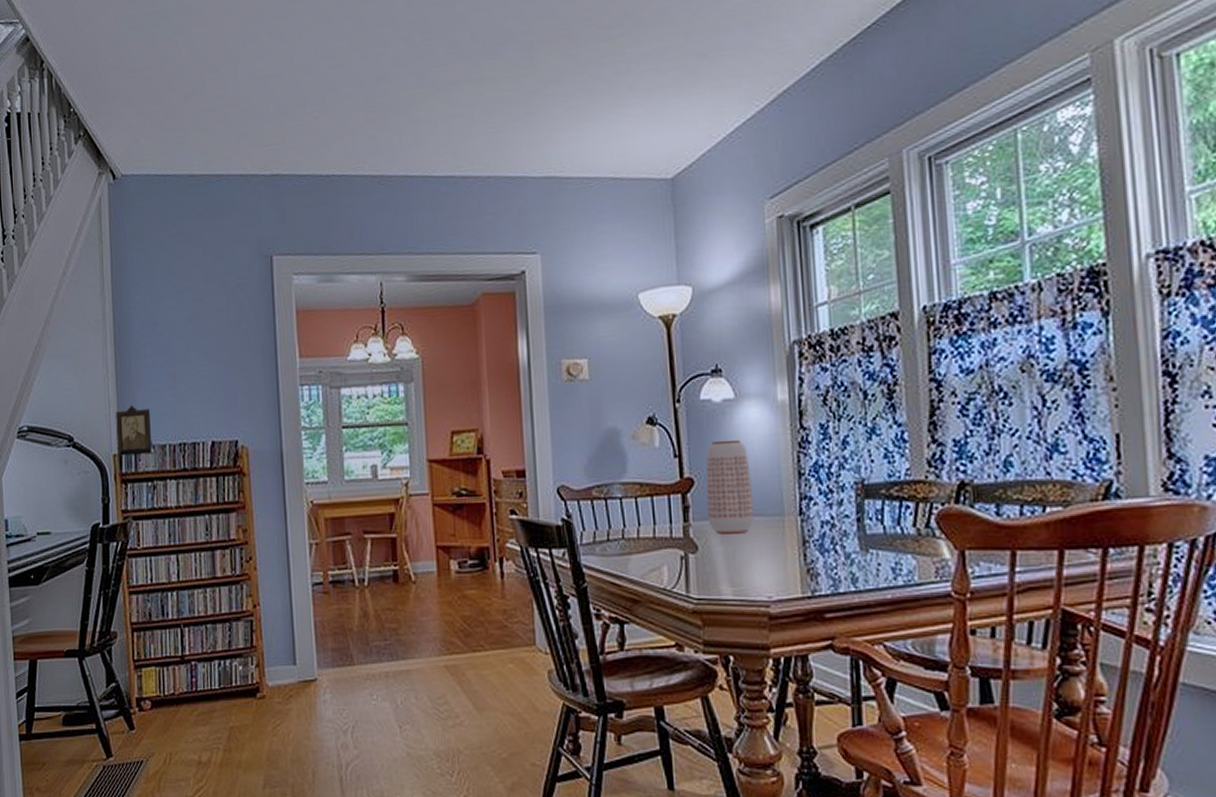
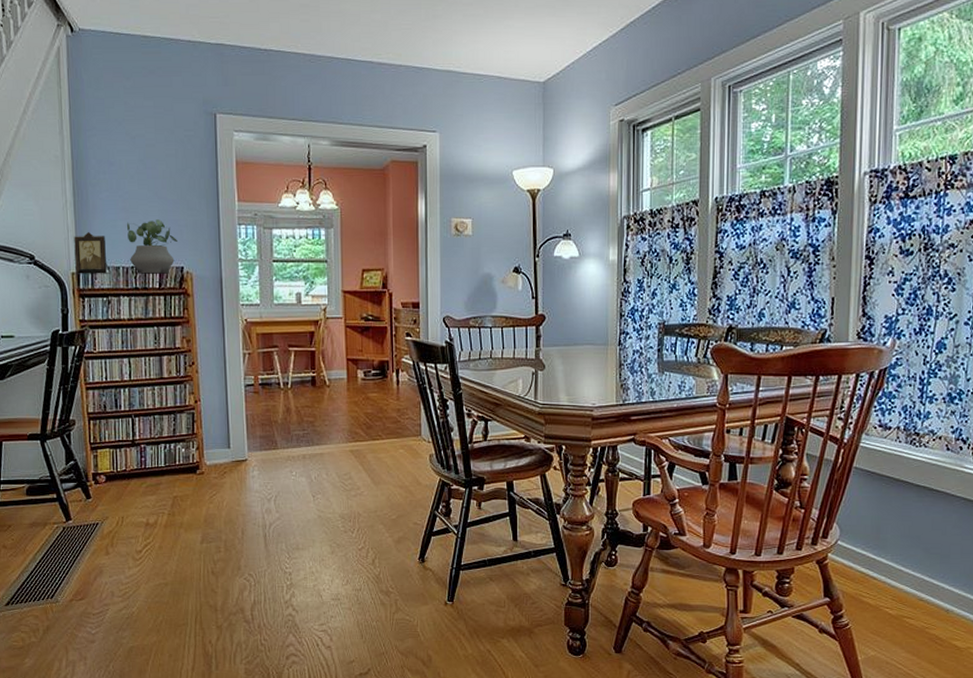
potted plant: none [174,385,231,452] -> present [127,219,177,274]
vase: present [705,439,755,534] -> none [554,287,587,357]

